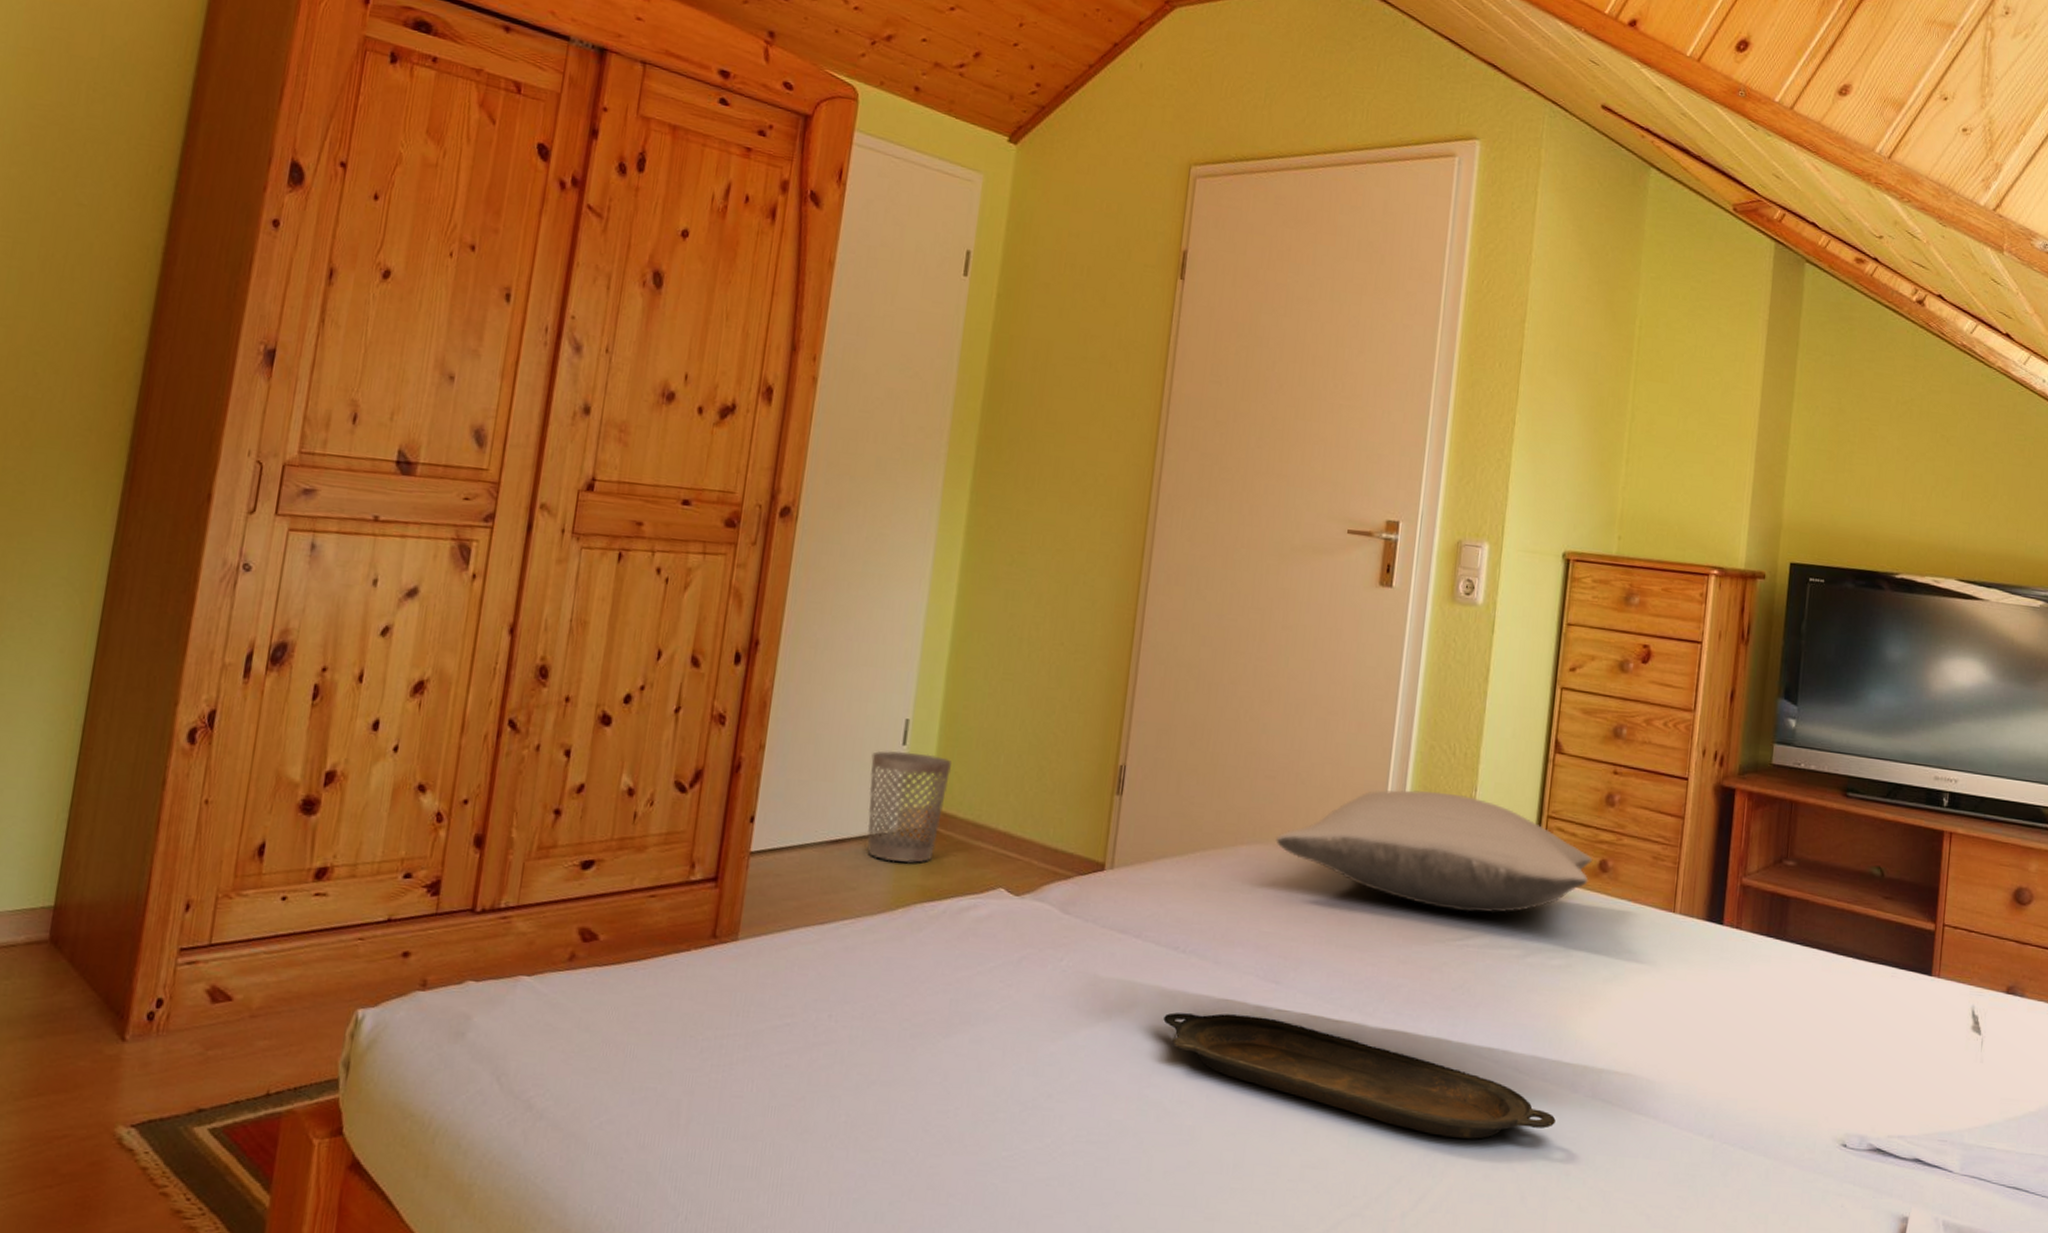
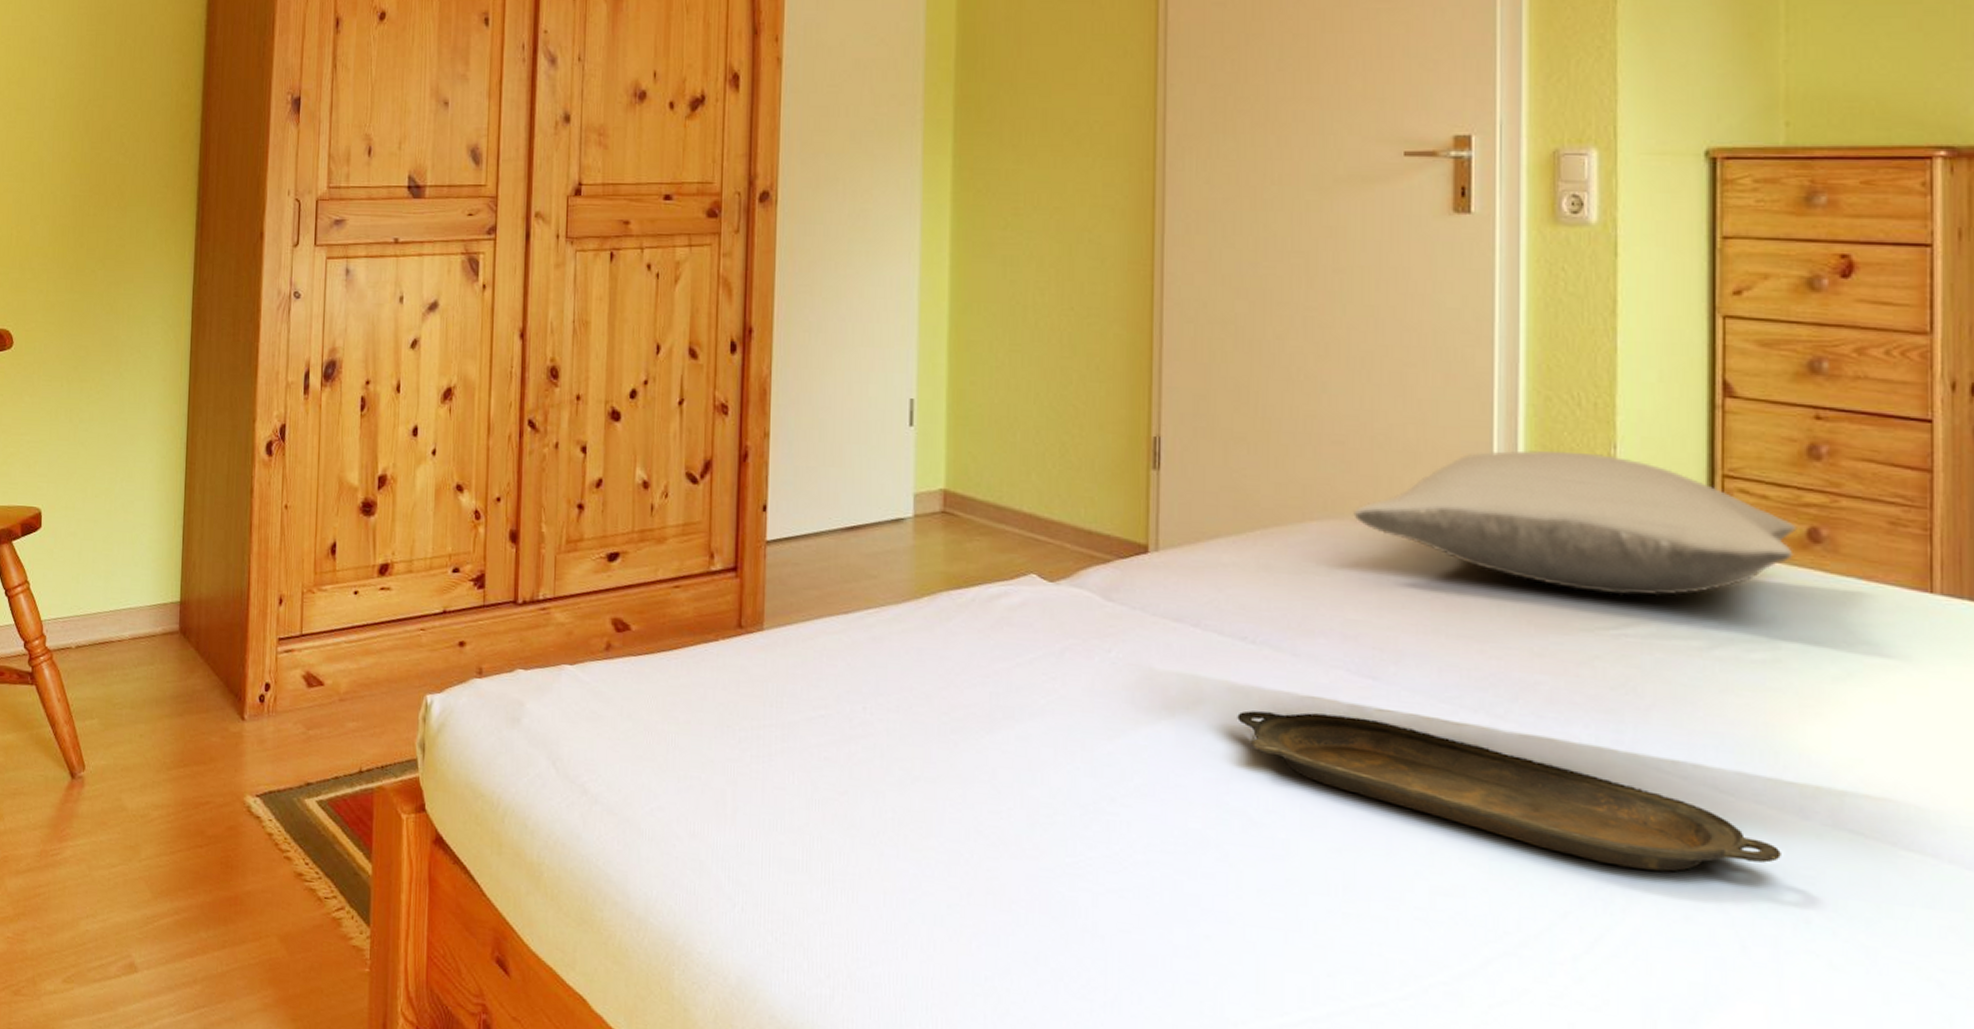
wastebasket: present [867,750,952,864] -> none [878,432,965,550]

